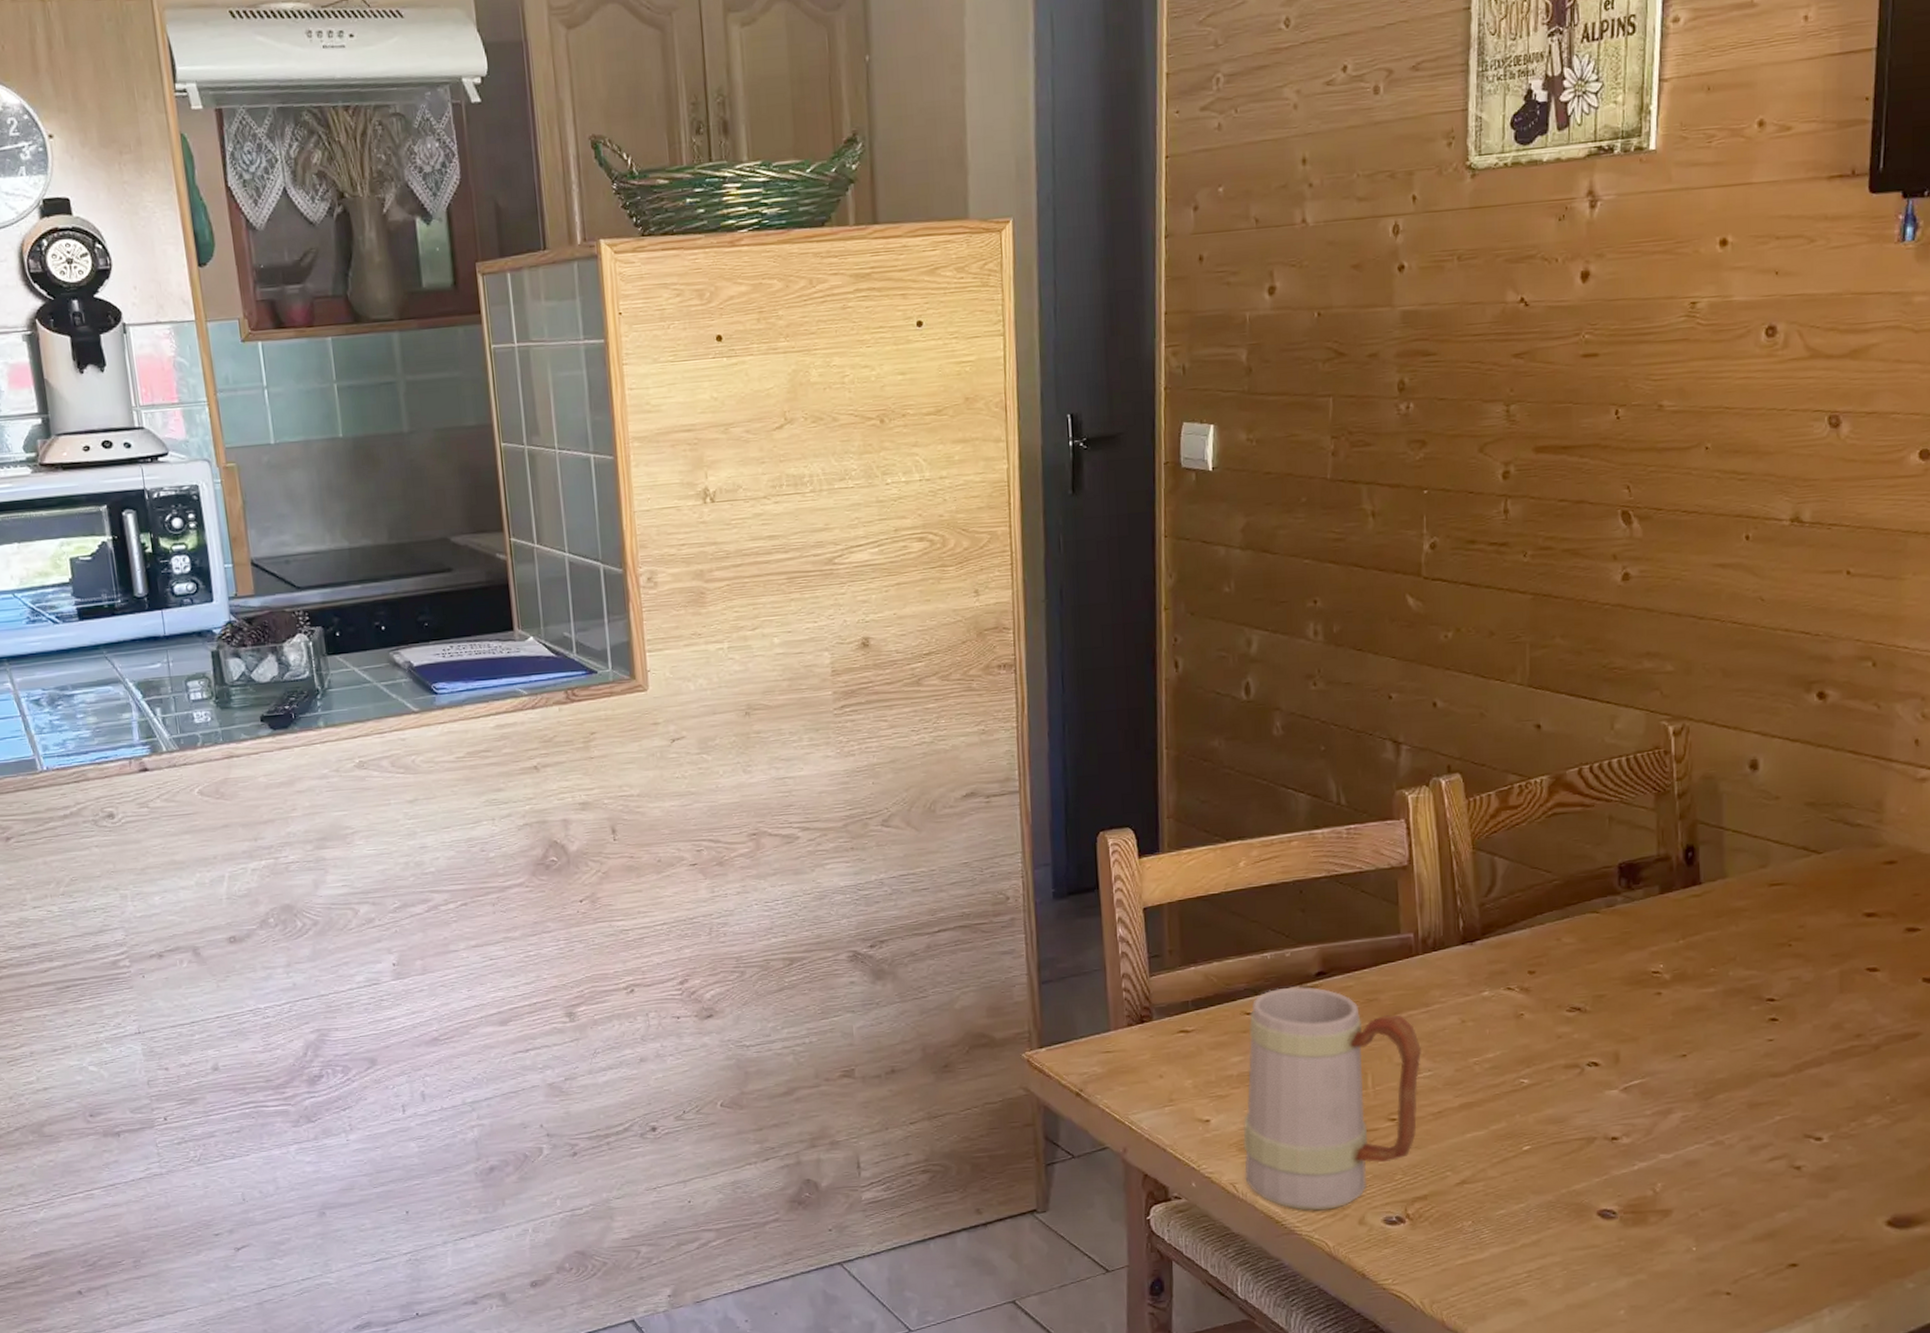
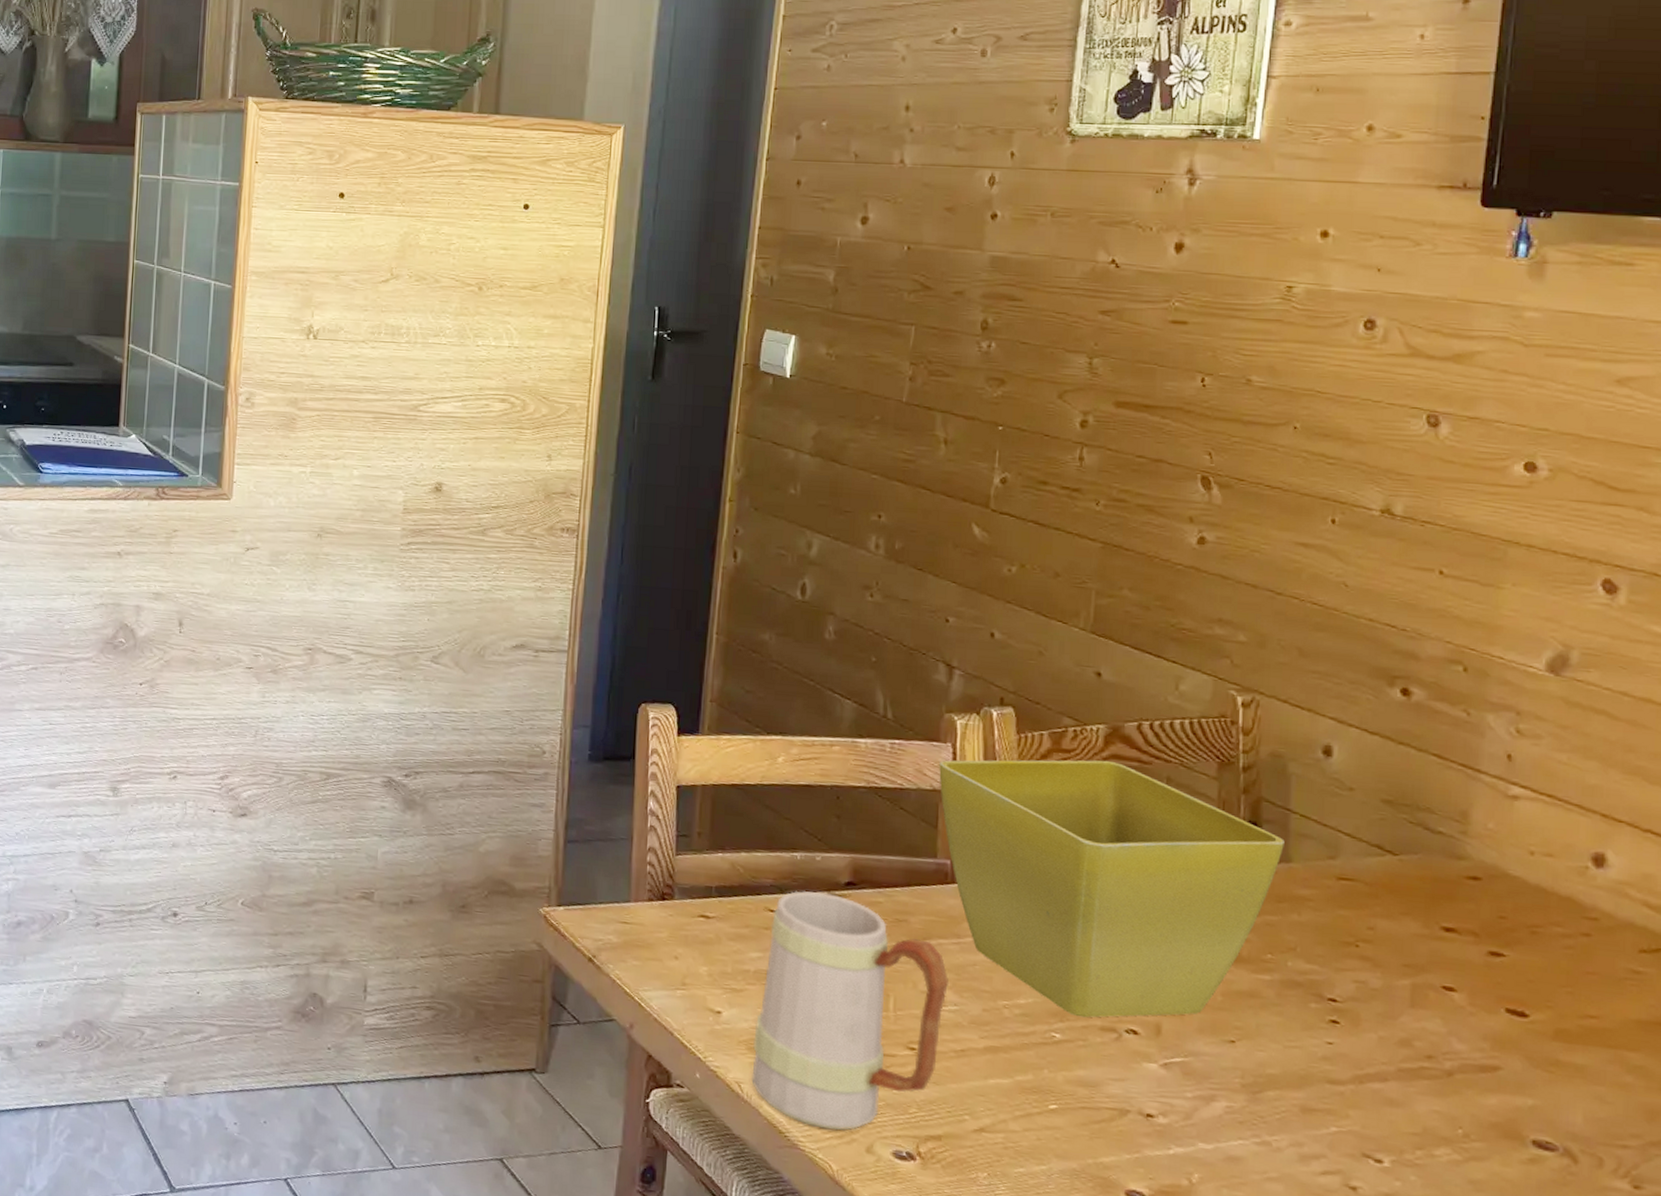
flower pot: none [1395,809,1720,1060] -> present [939,759,1285,1018]

